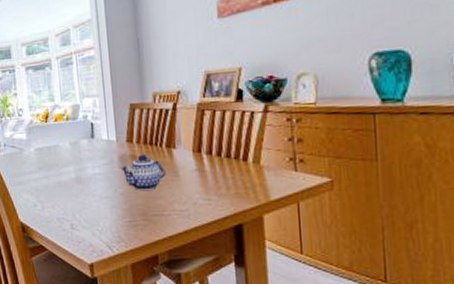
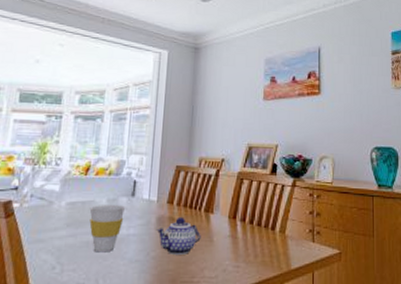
cup: none [55,147,88,191] -> present [89,205,125,253]

